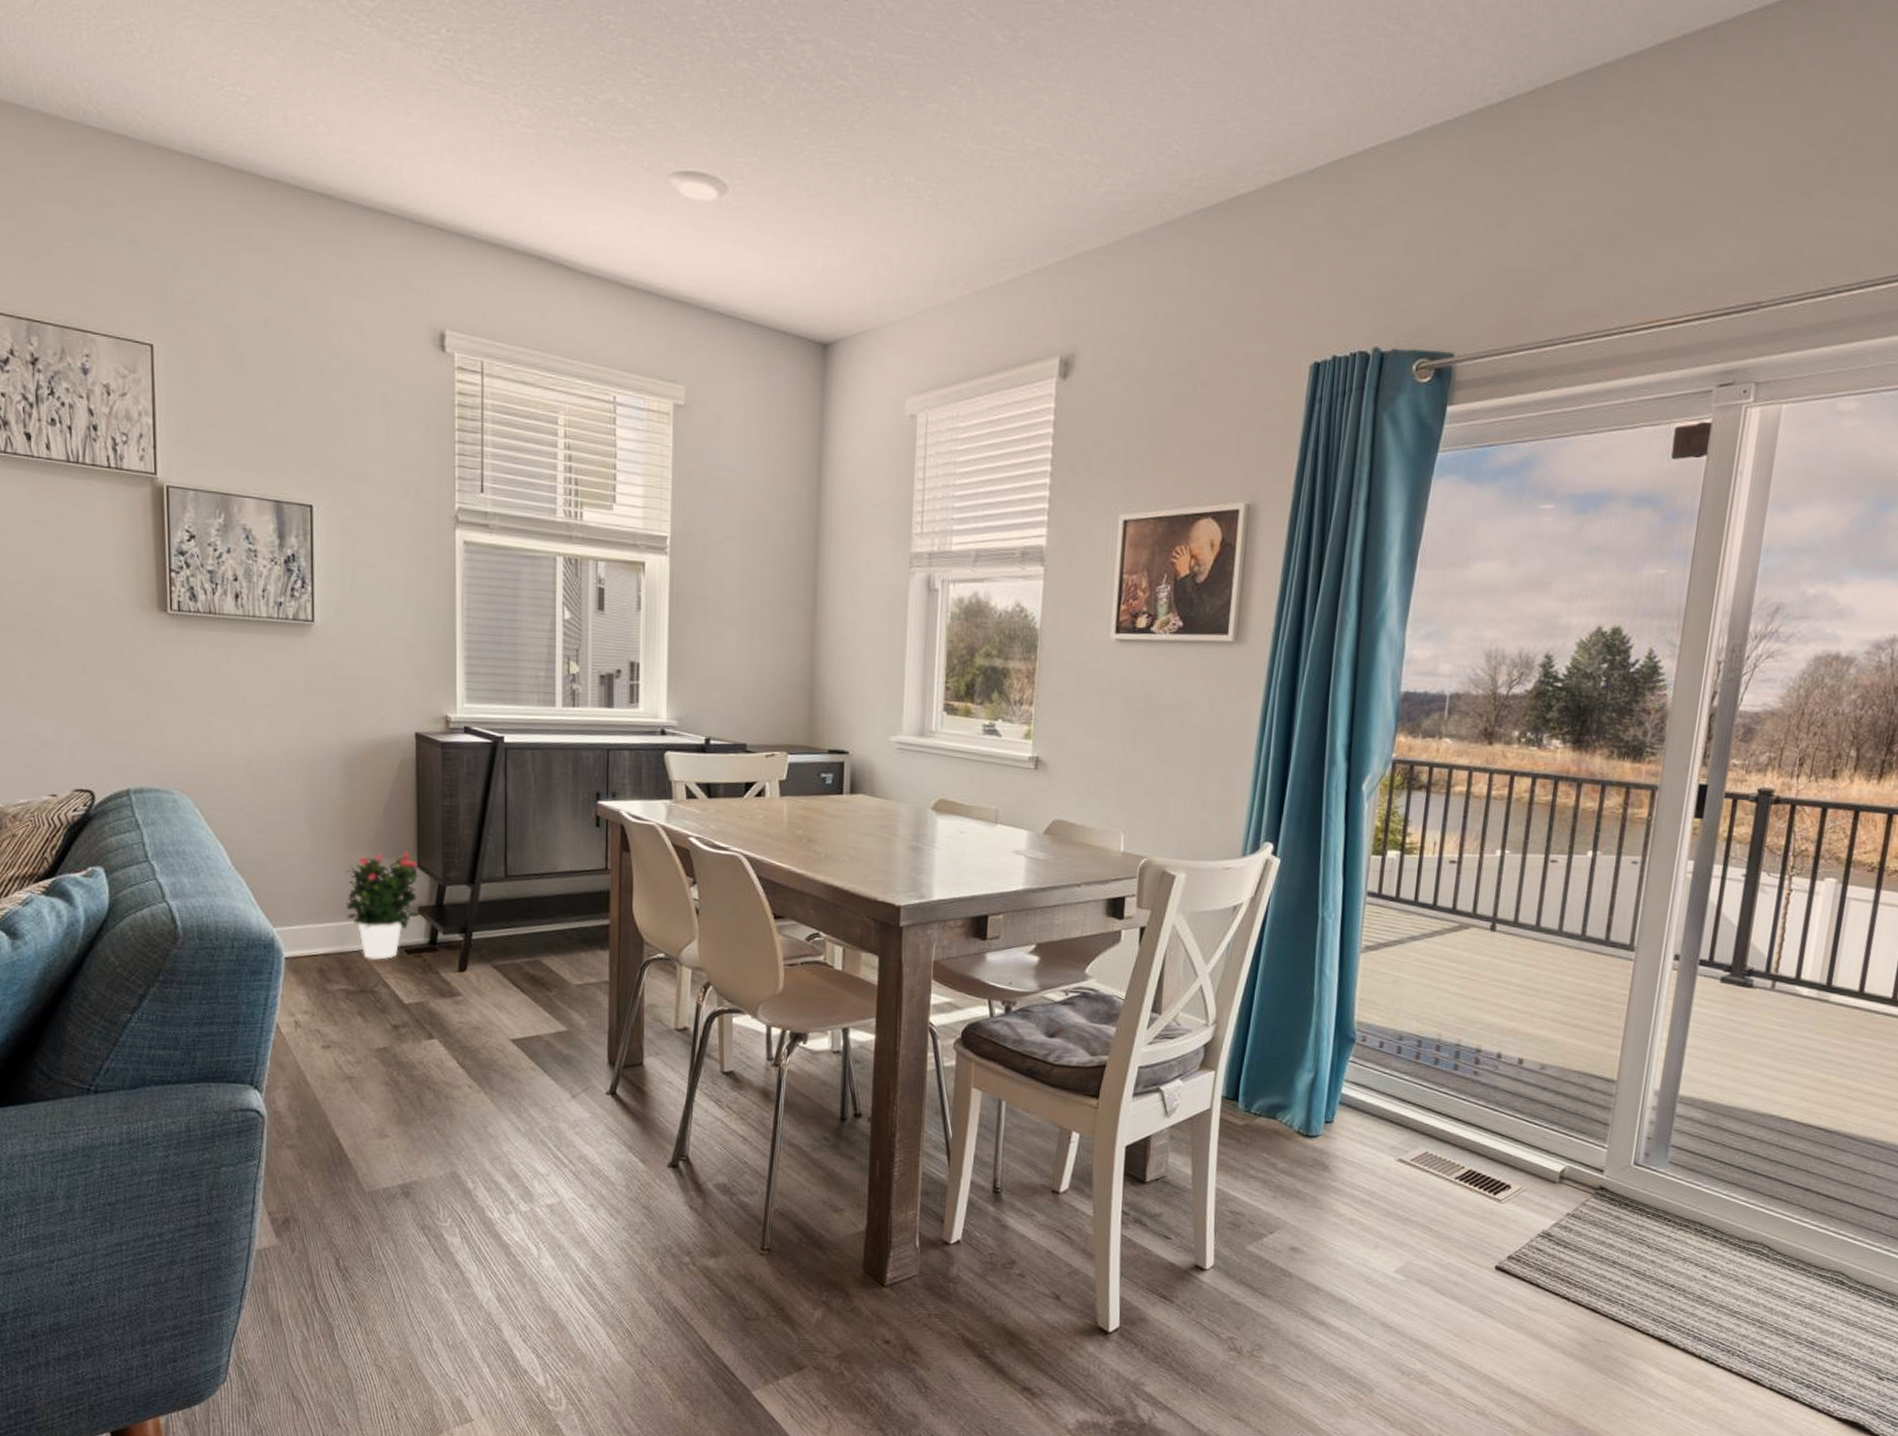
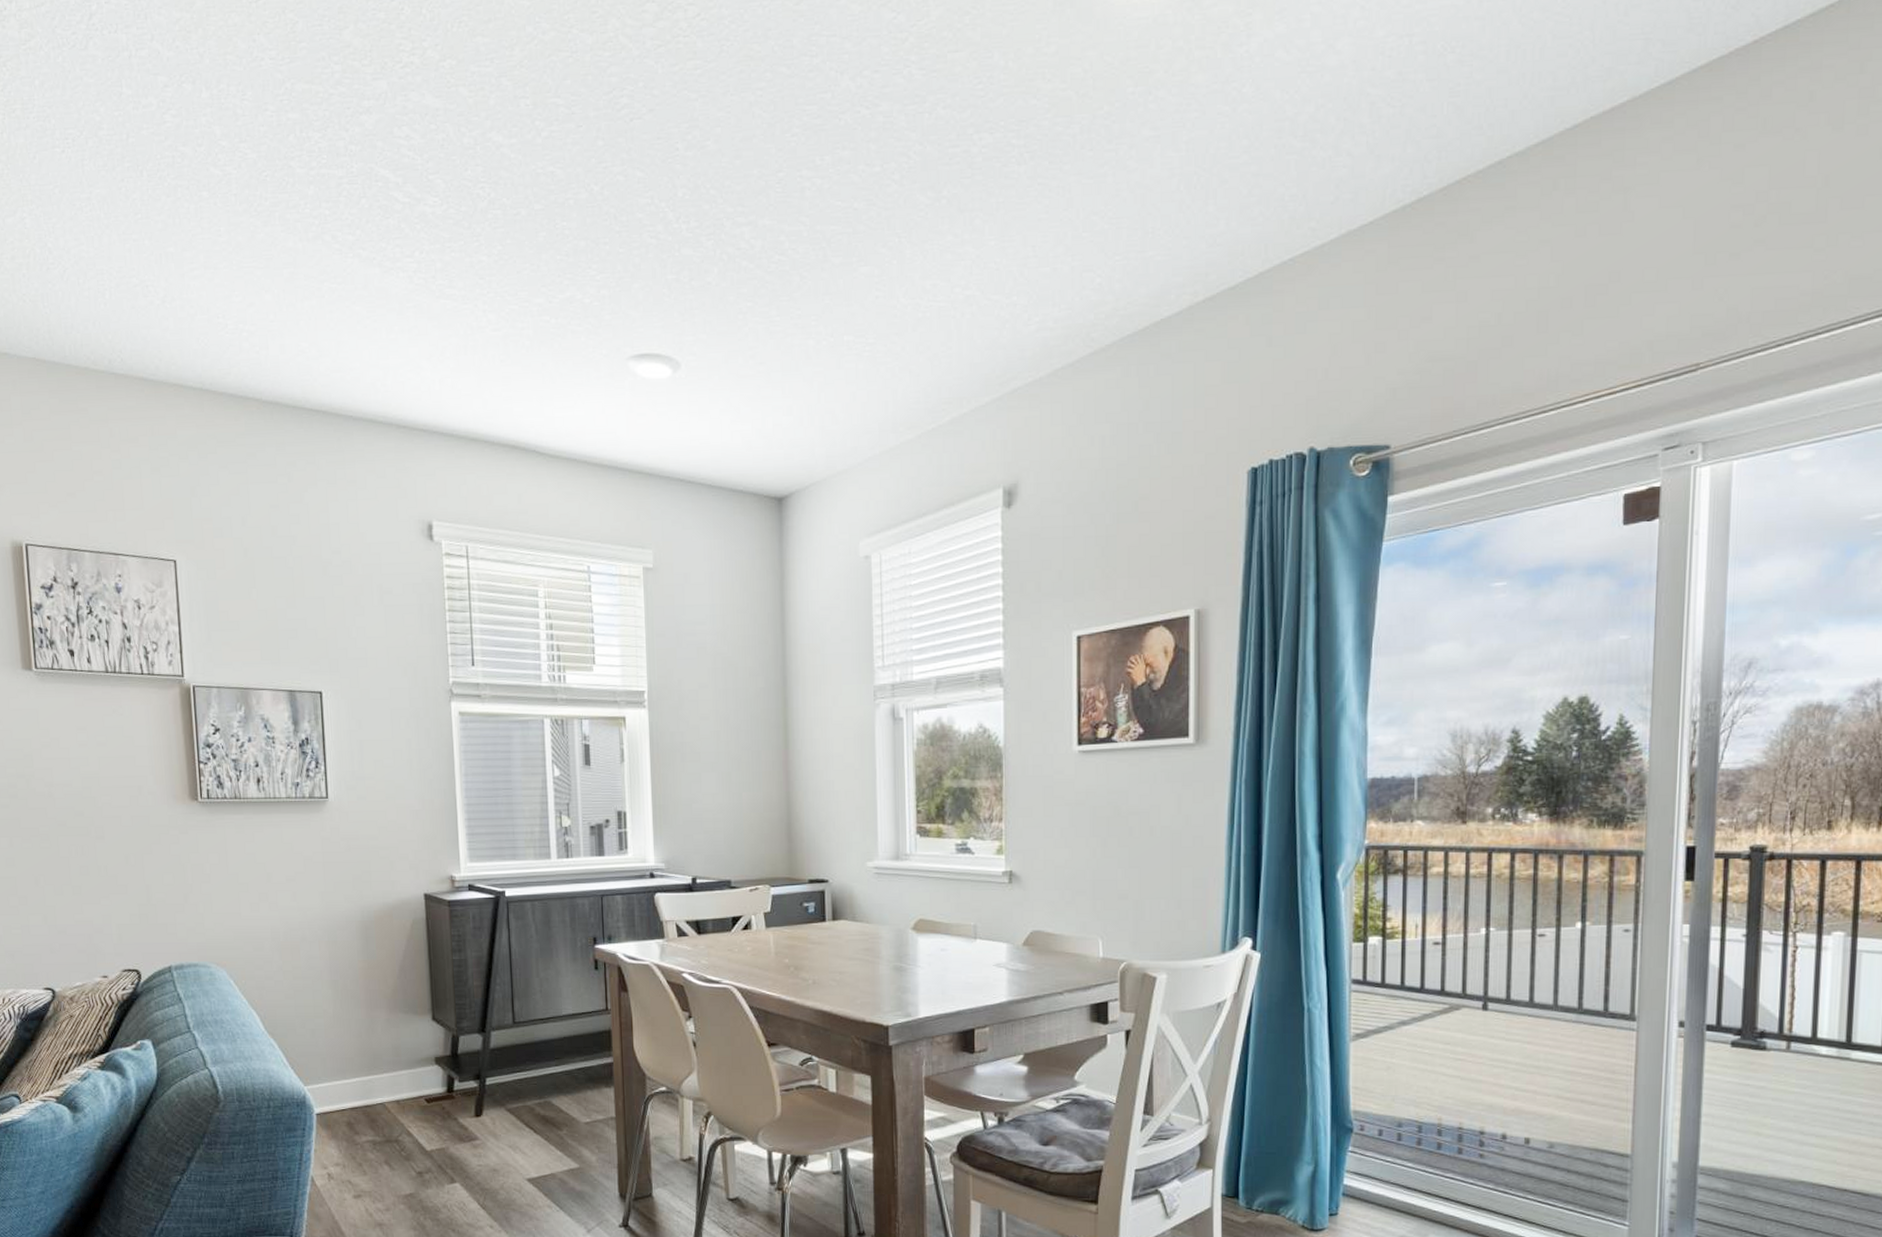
potted flower: present [345,851,421,960] -> none [367,1006,438,1110]

